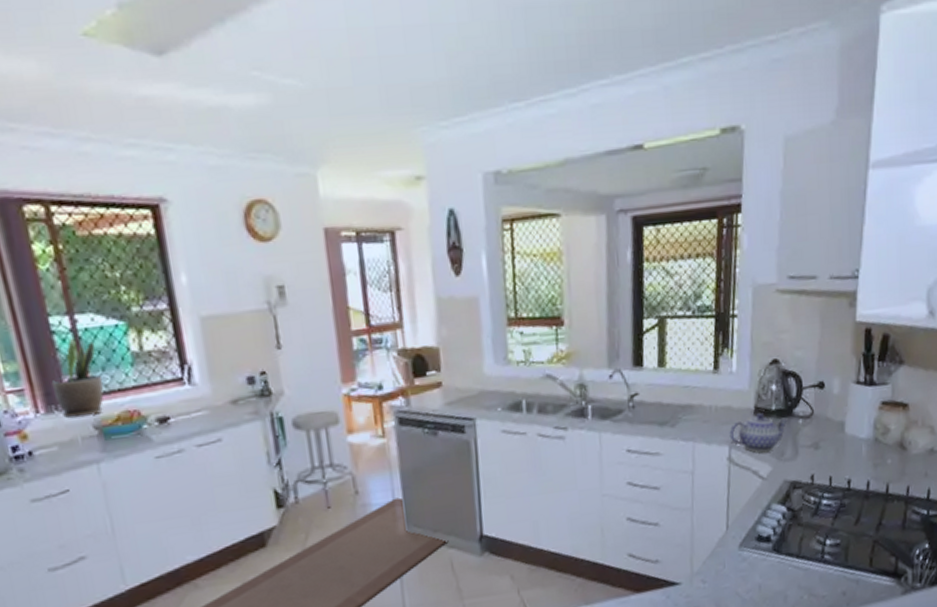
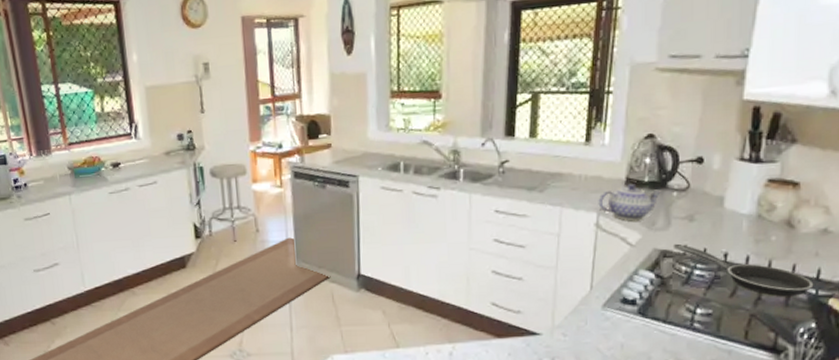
potted plant: present [51,338,104,419] -> none [41,101,76,161]
frying pan: none [801,473,926,520] -> present [673,243,814,297]

